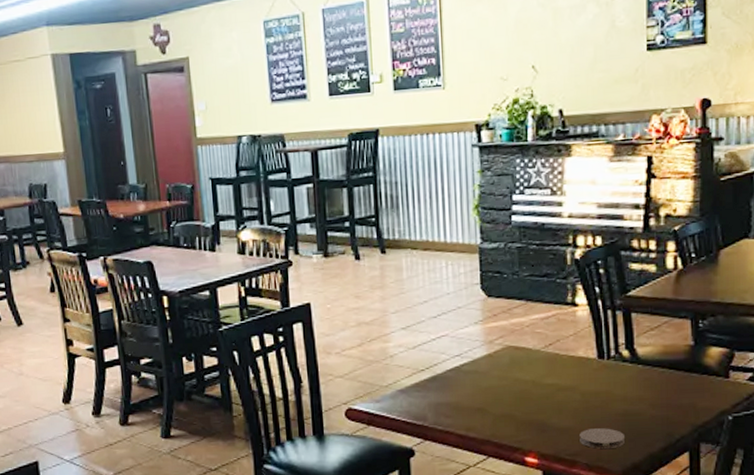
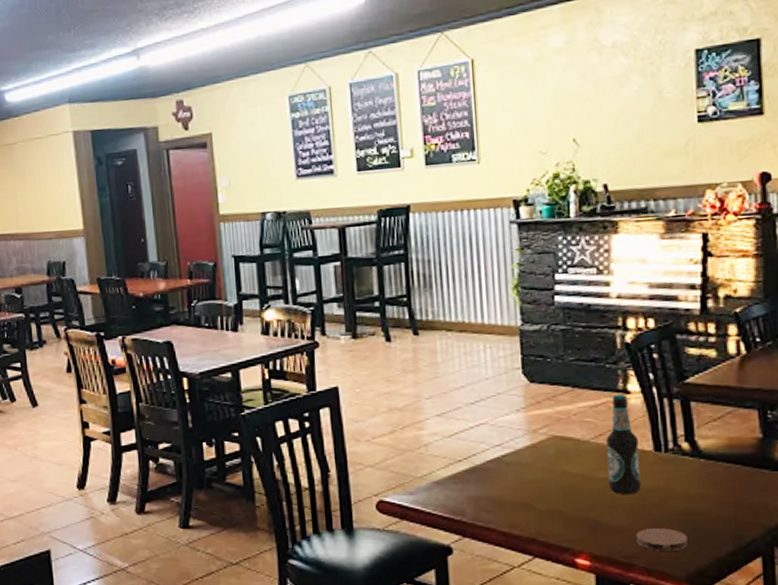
bottle: none [555,306,585,398] -> present [606,394,641,494]

